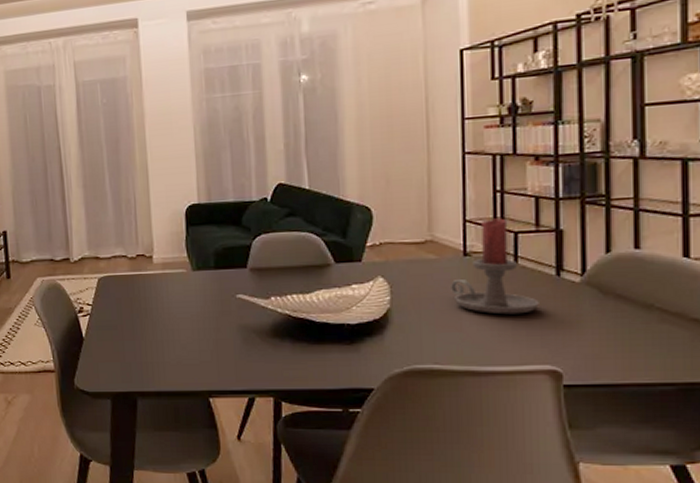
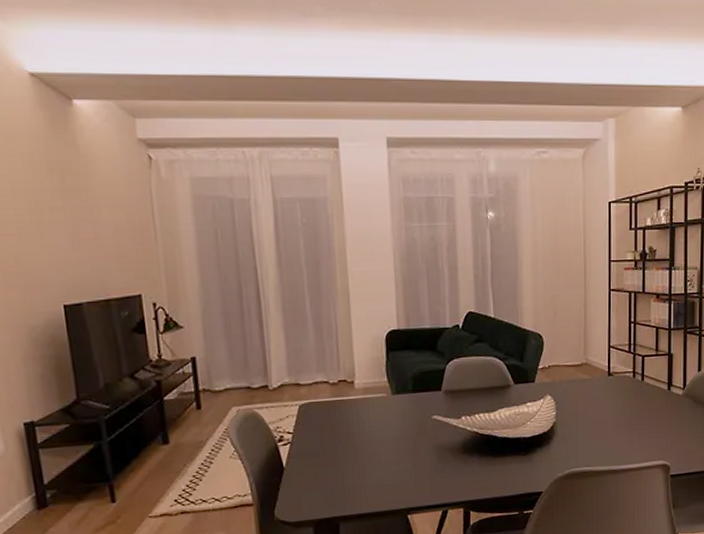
candle holder: present [451,218,539,315] -> none [599,344,657,423]

